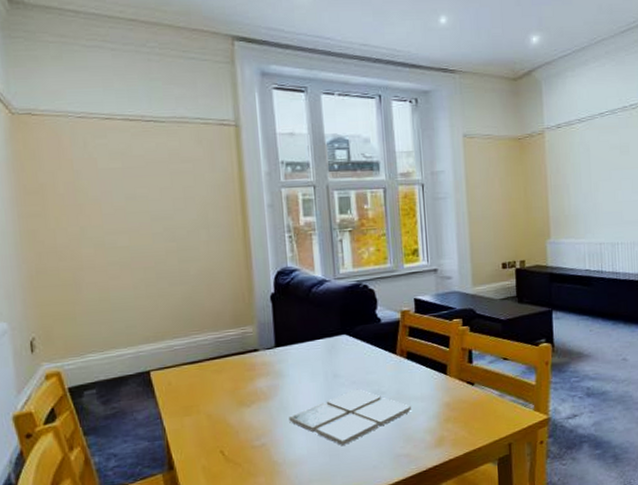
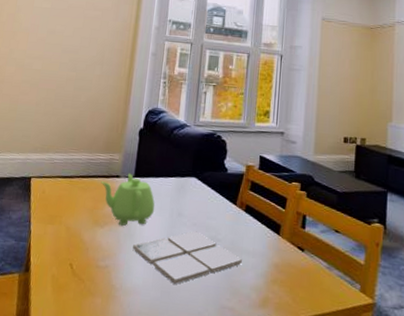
teapot: none [236,344,307,400] -> present [101,173,155,226]

